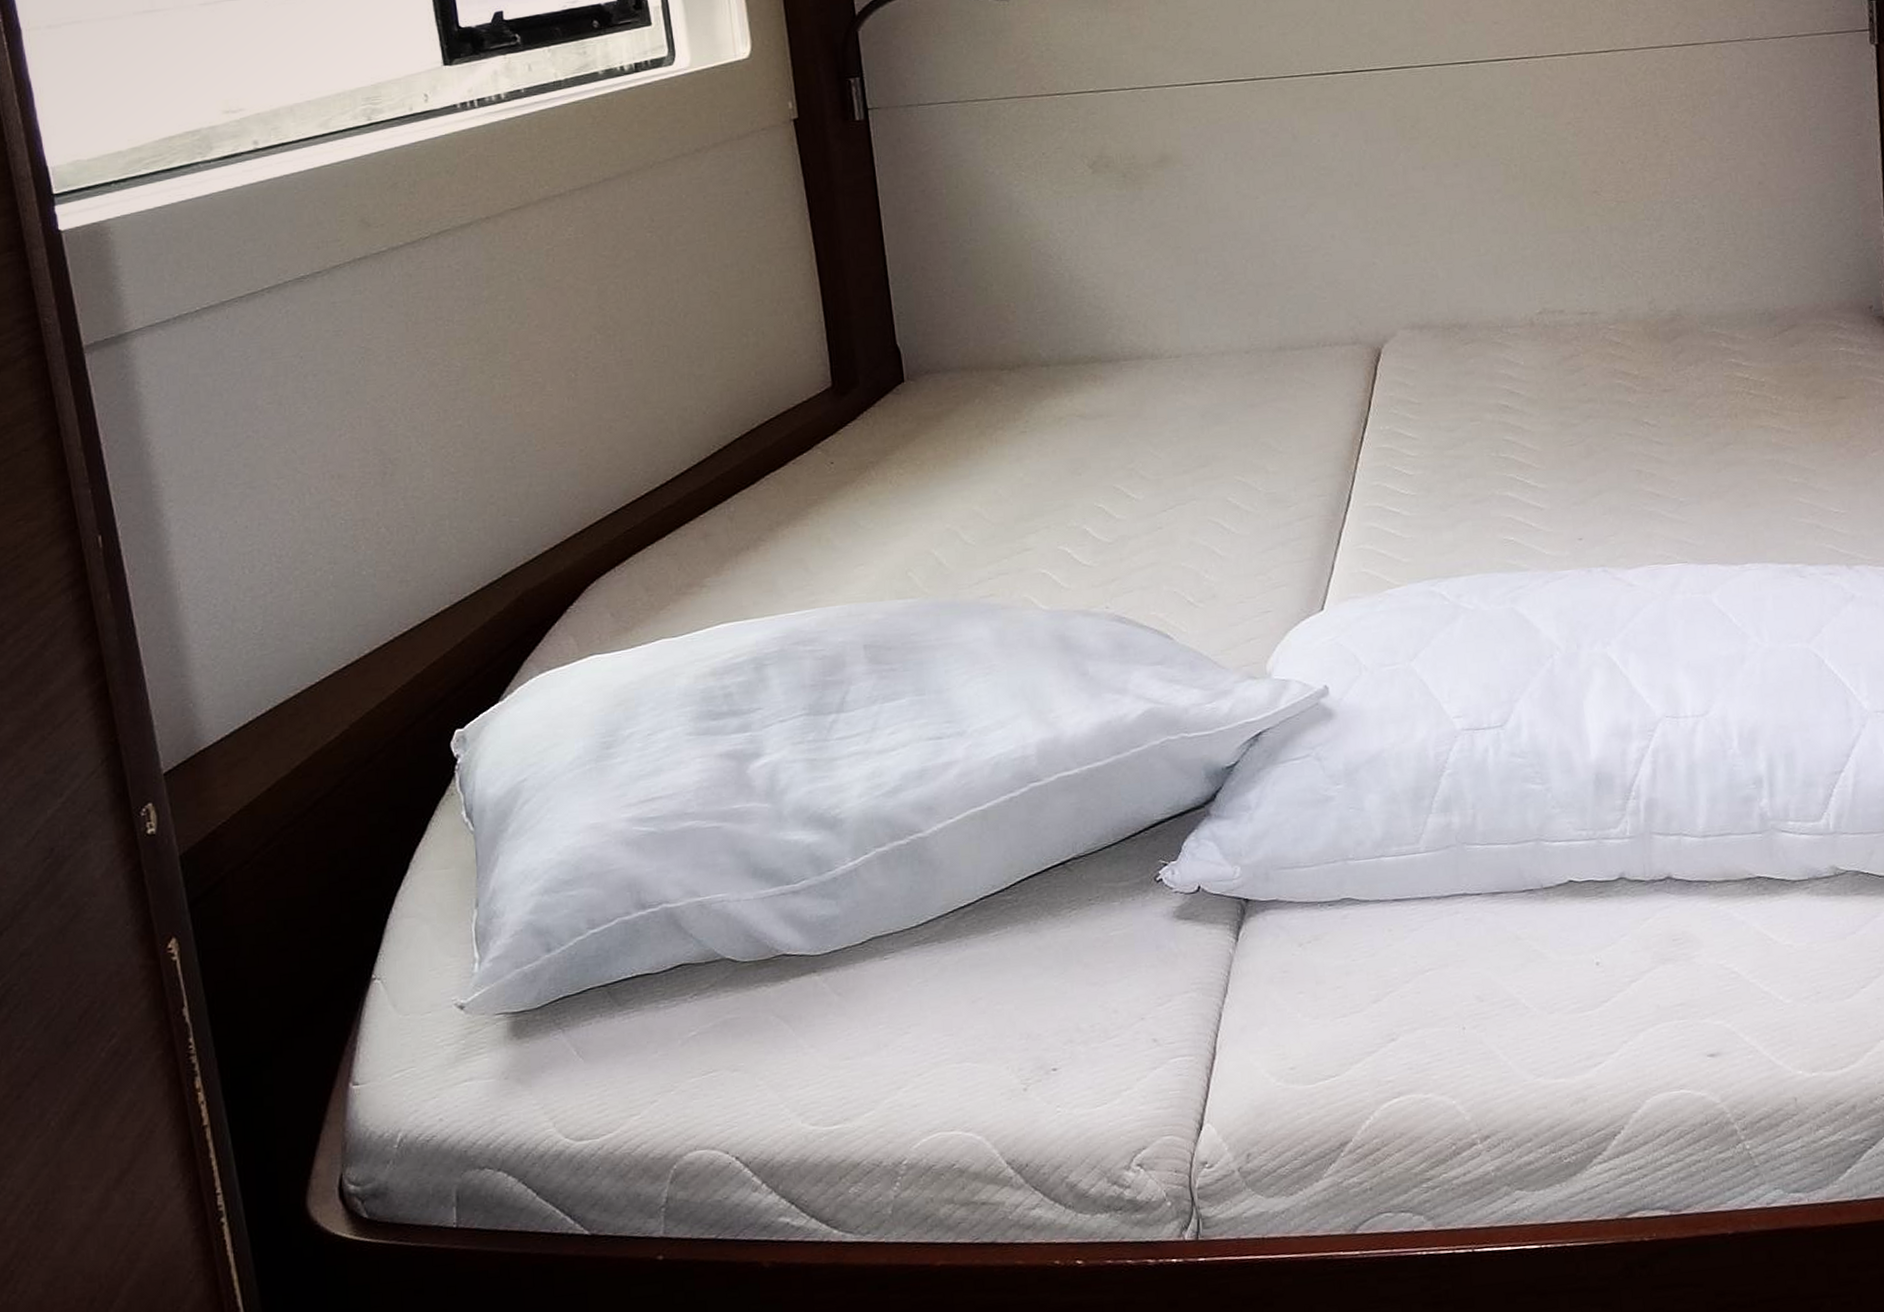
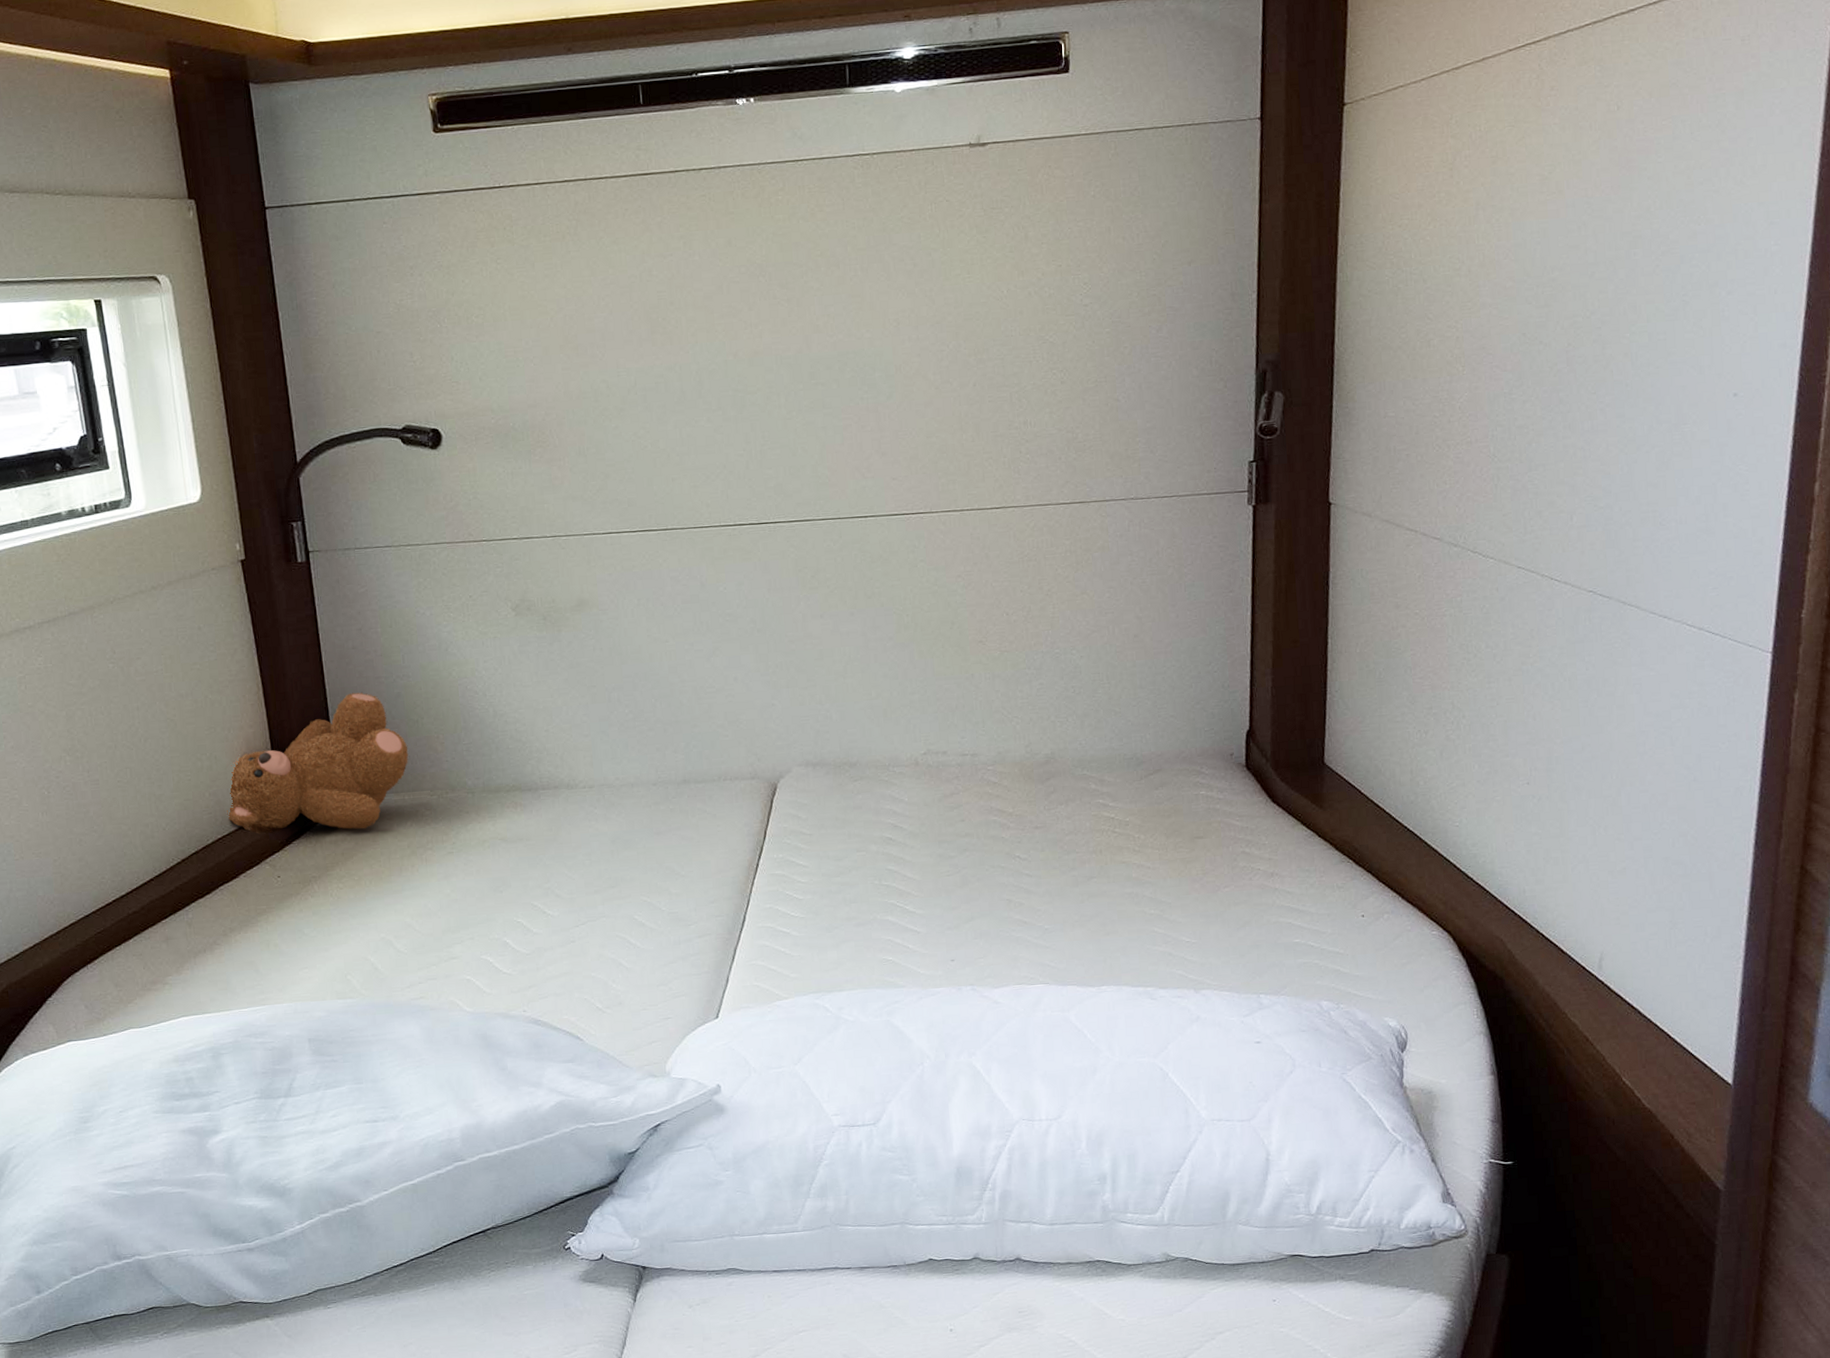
teddy bear: none [775,258,977,417] -> present [227,692,409,835]

